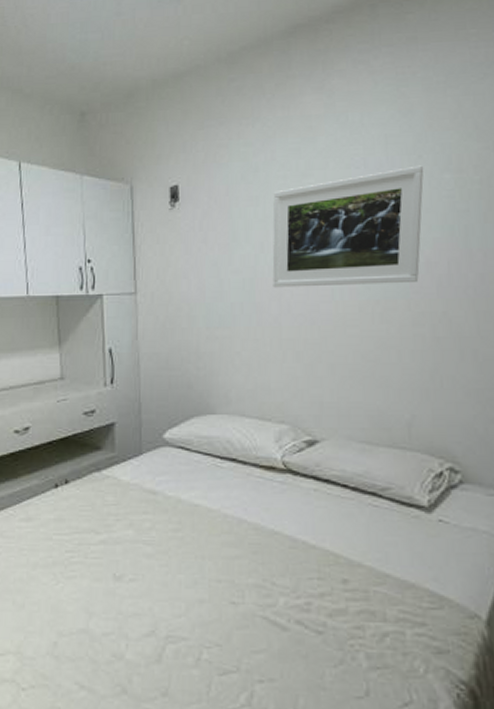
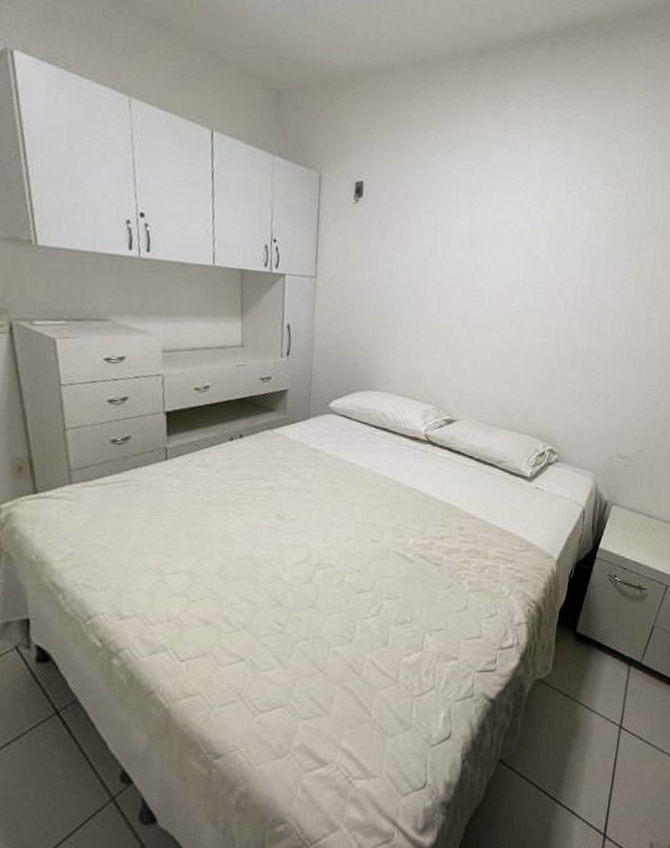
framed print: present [272,165,424,288] -> none [435,200,571,300]

